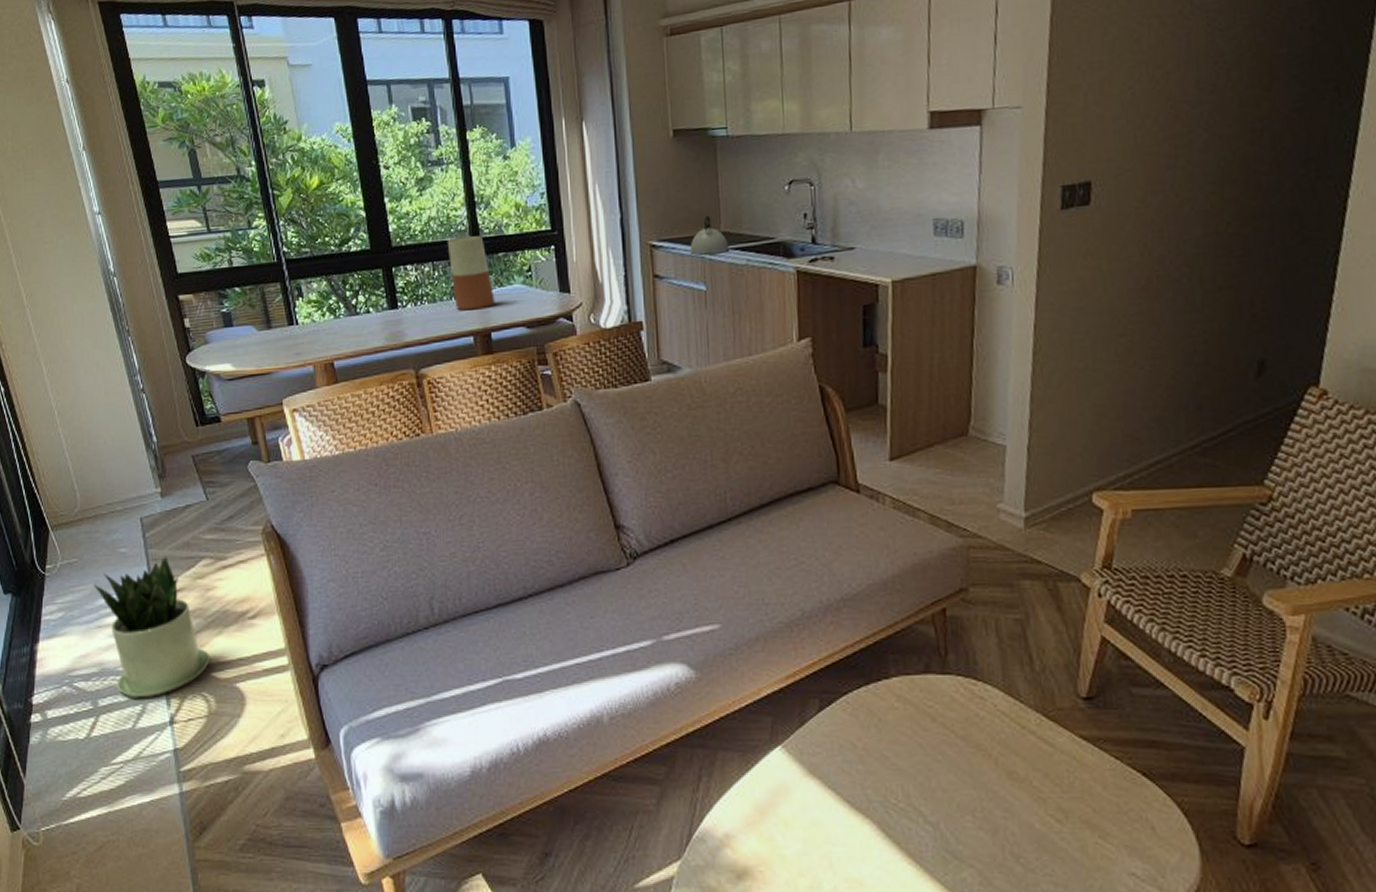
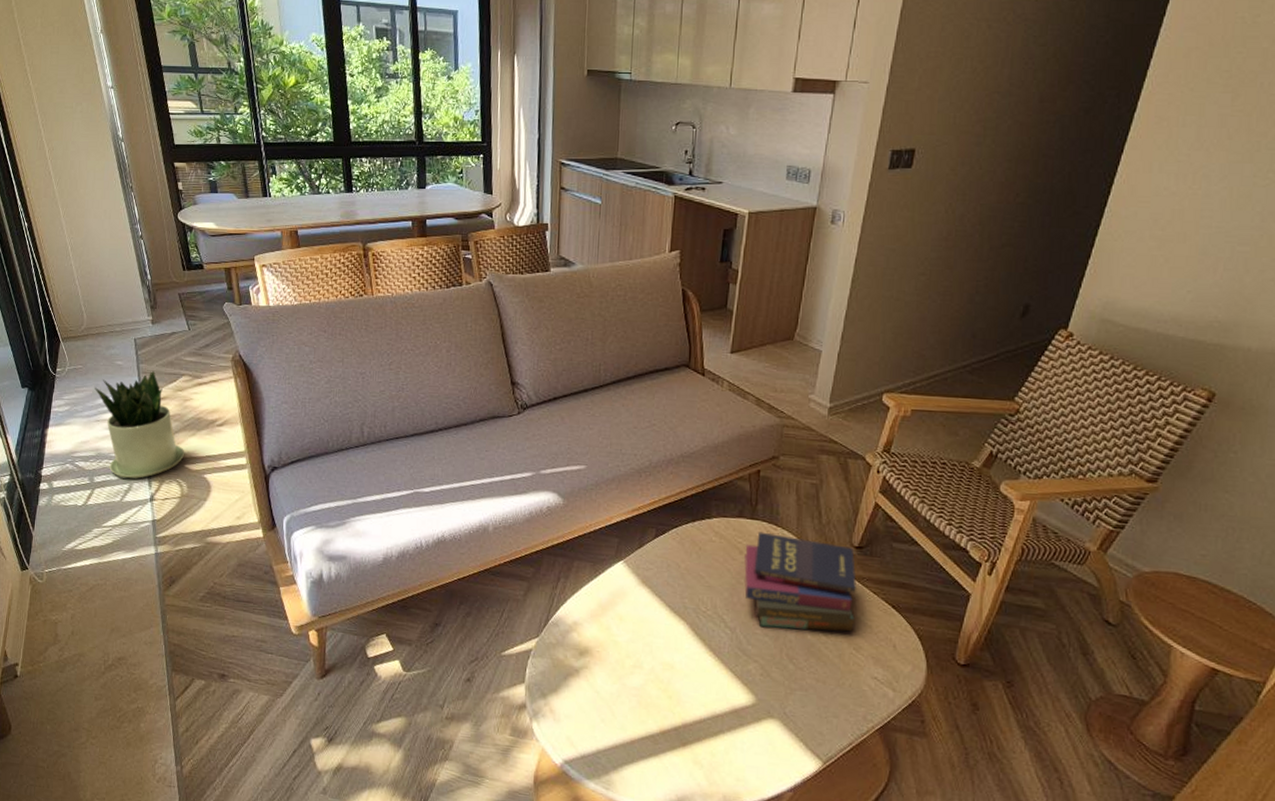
vase: present [447,236,495,311] -> none [396,140,432,200]
kettle: present [690,215,729,255] -> none [591,143,623,175]
books: none [937,689,1096,819] -> present [743,531,856,632]

